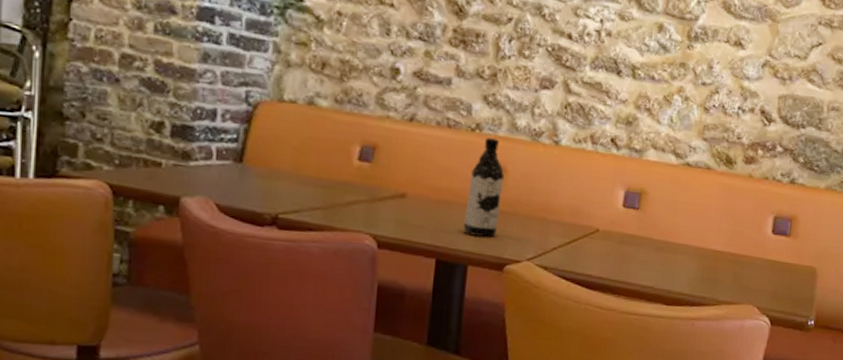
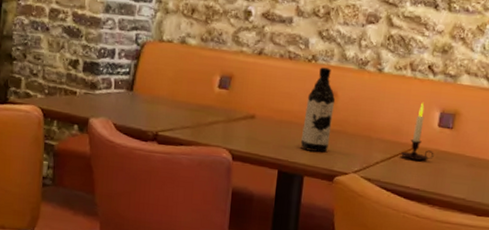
candle: none [580,180,619,246] -> present [400,103,434,161]

